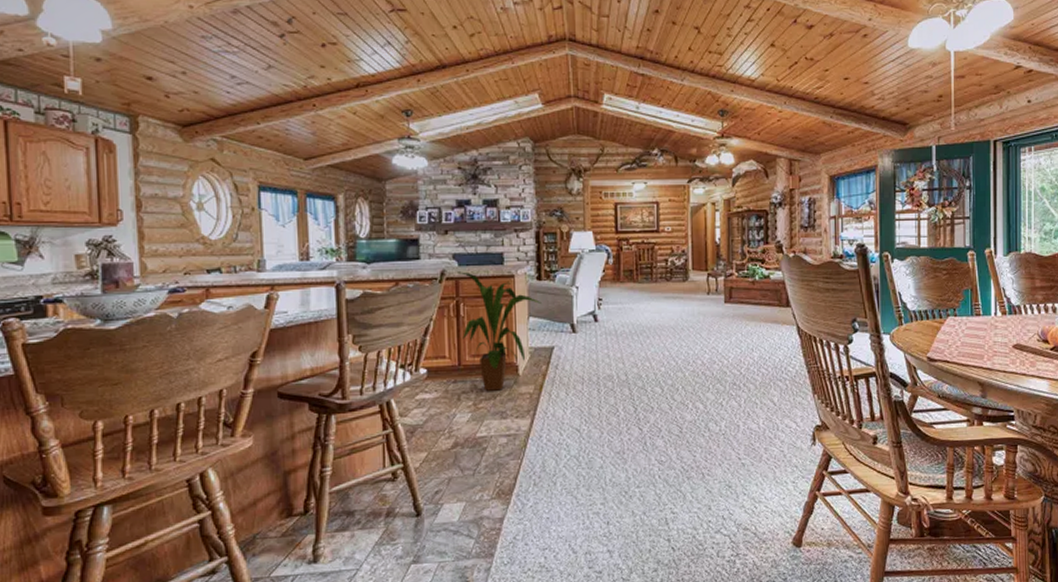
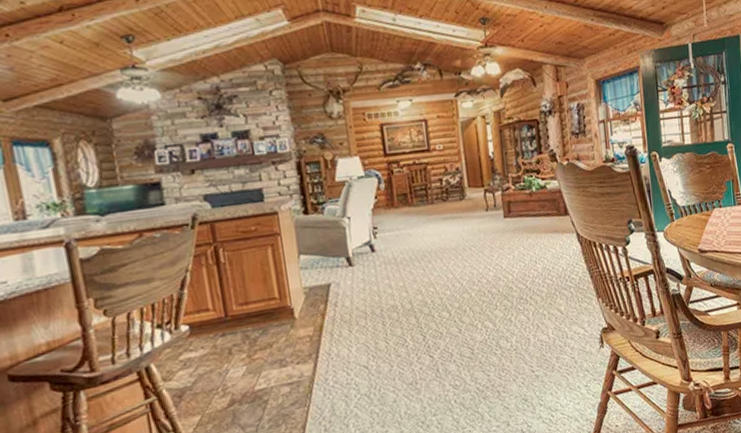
house plant: present [458,271,542,391] -> none [212,213,312,340]

